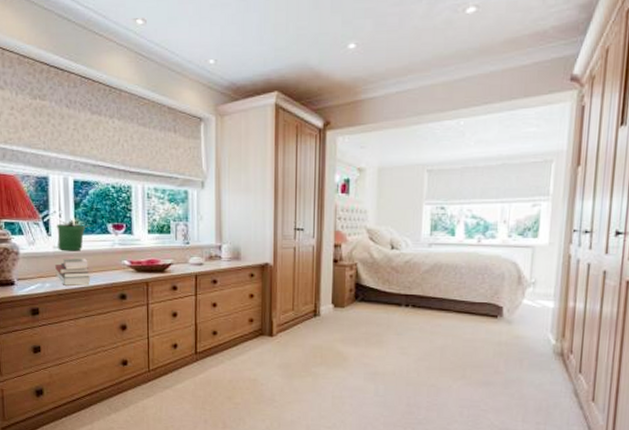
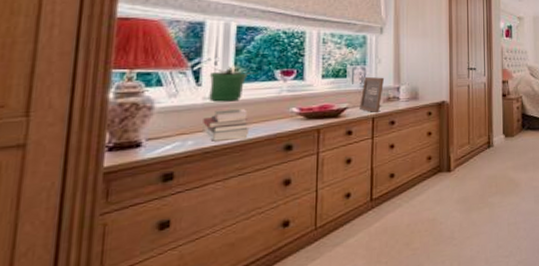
picture frame: none [183,233,207,271] -> present [360,76,385,114]

